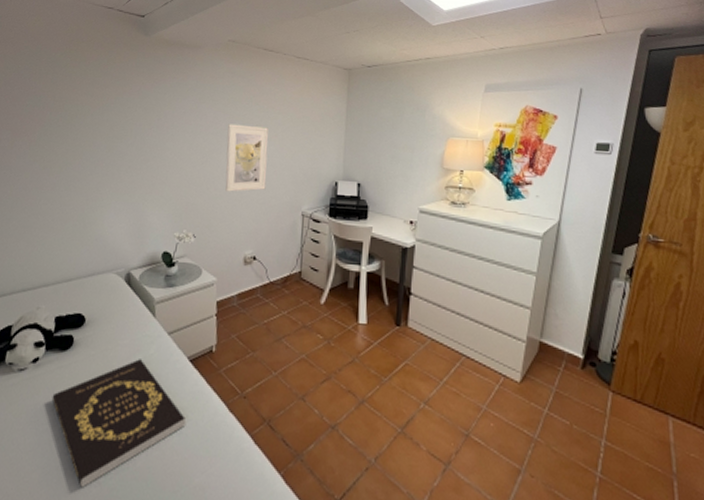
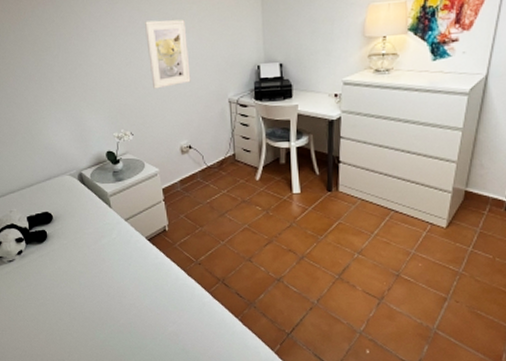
book: present [51,359,186,488] -> none [40,243,154,342]

